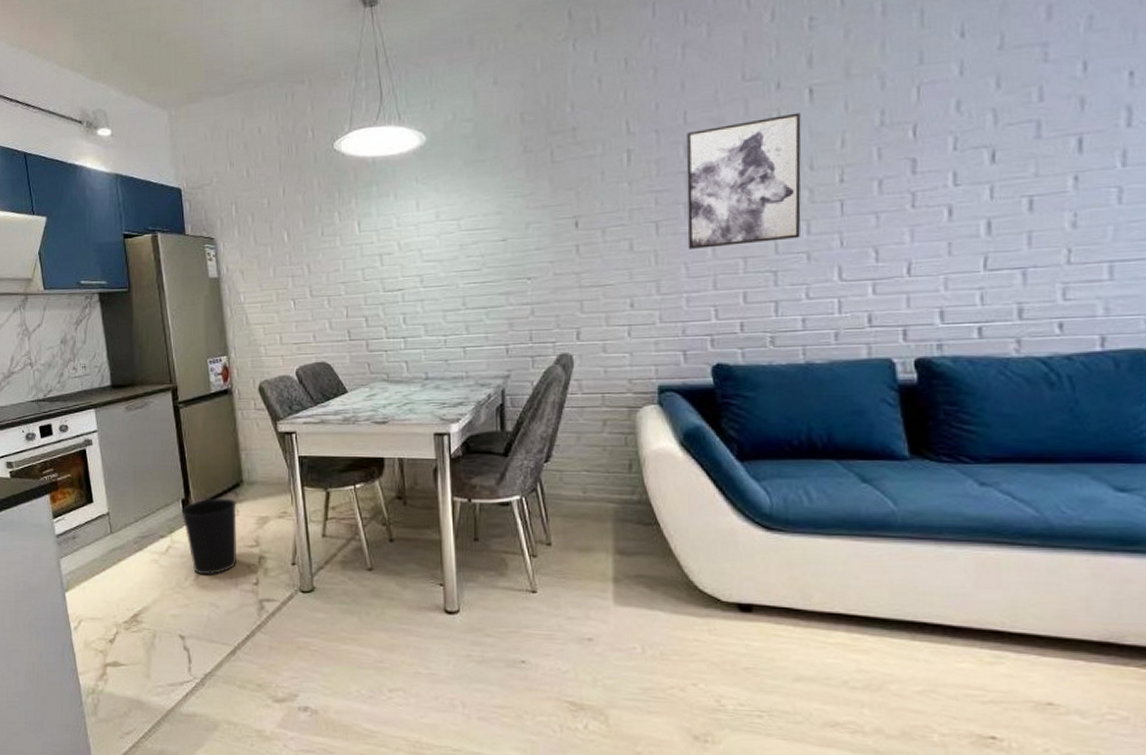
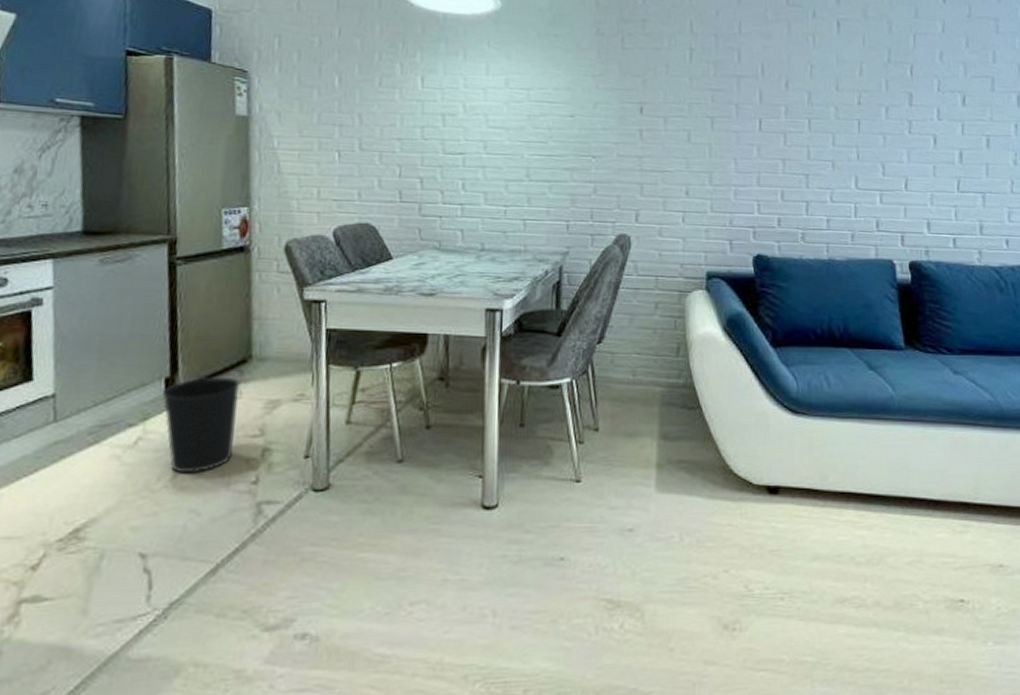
wall art: present [686,112,802,249] -> none [737,40,830,148]

